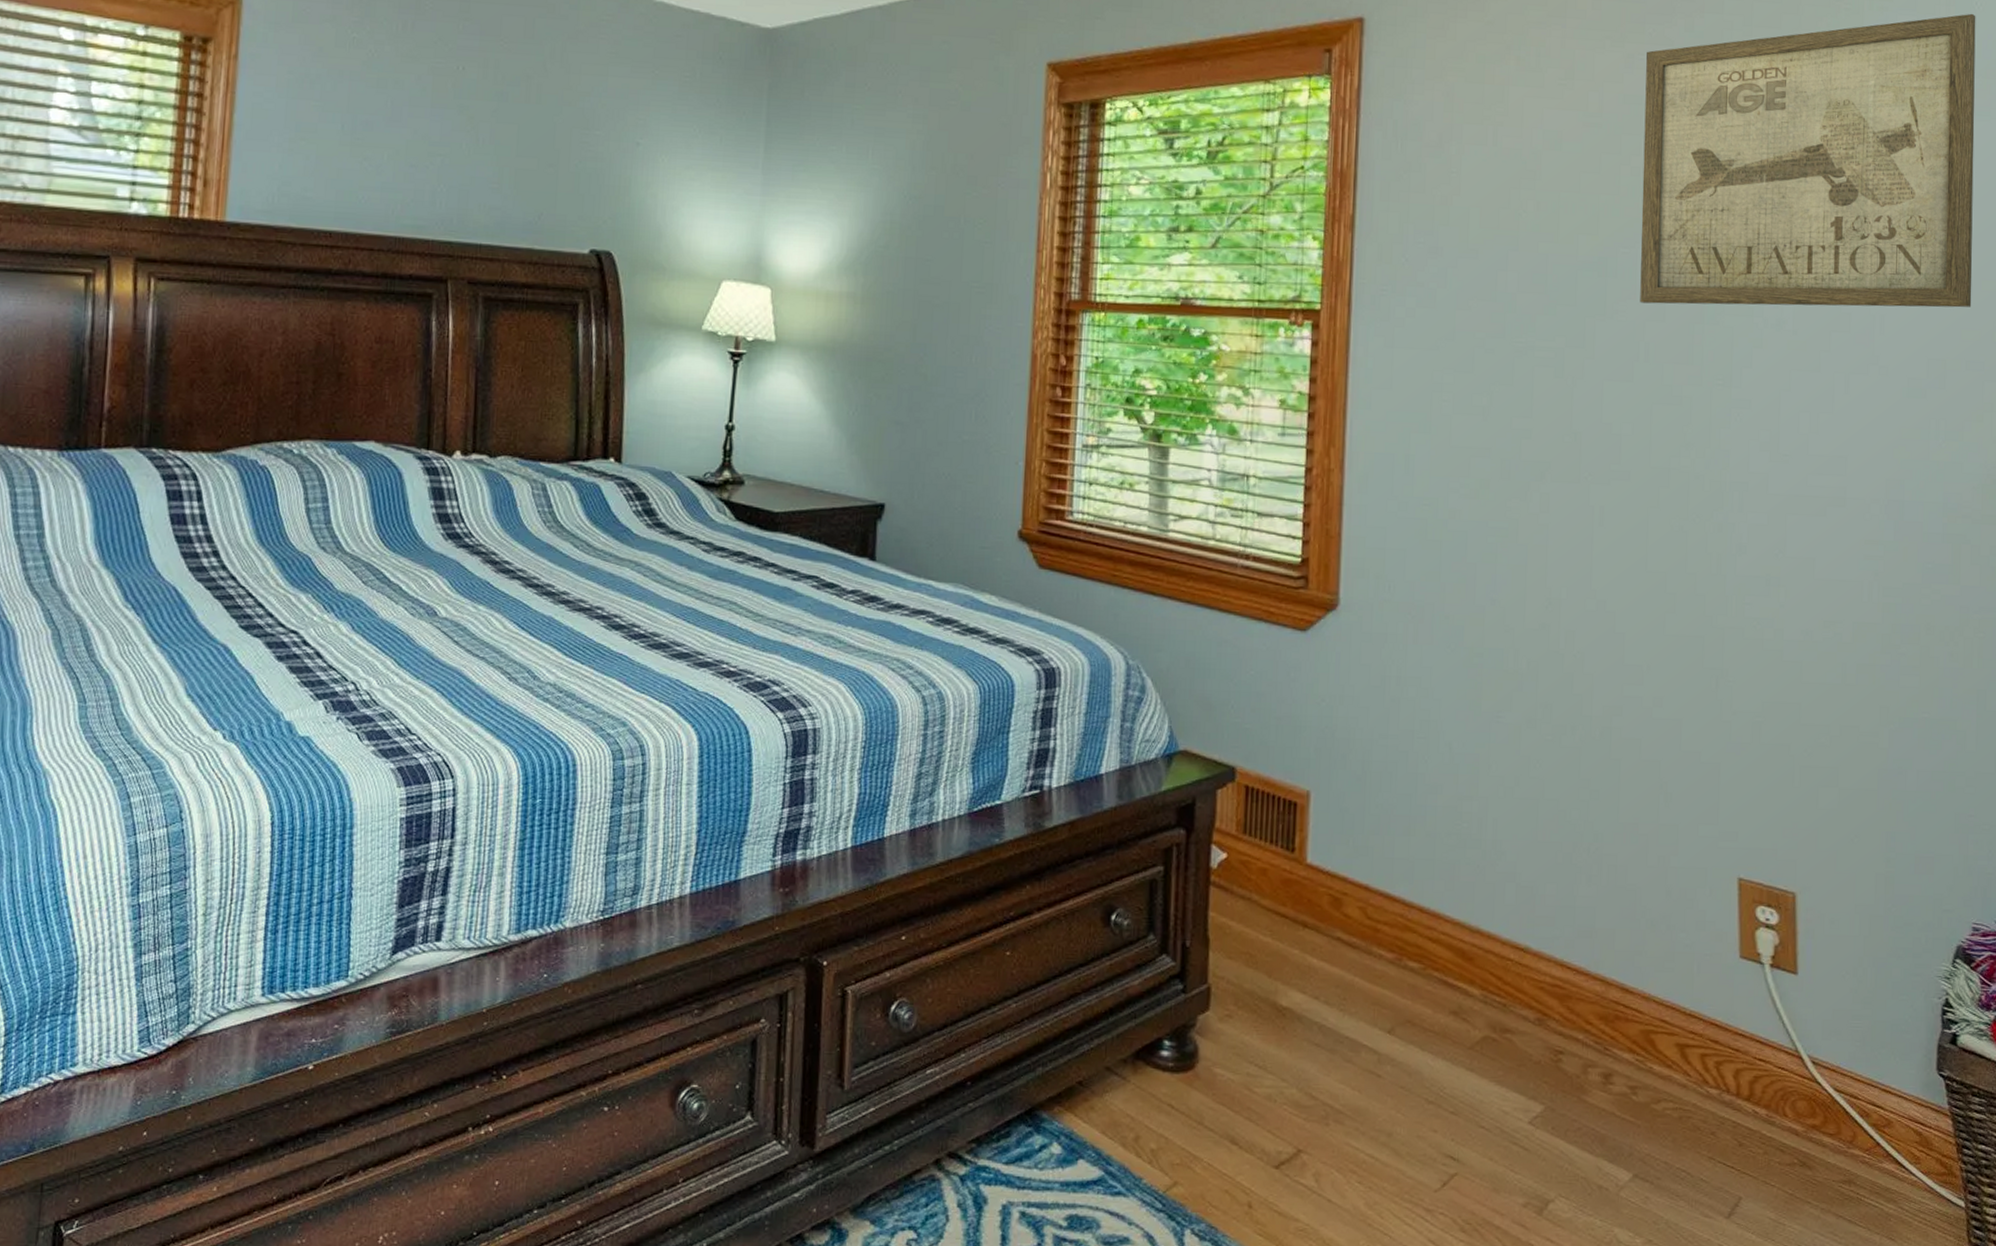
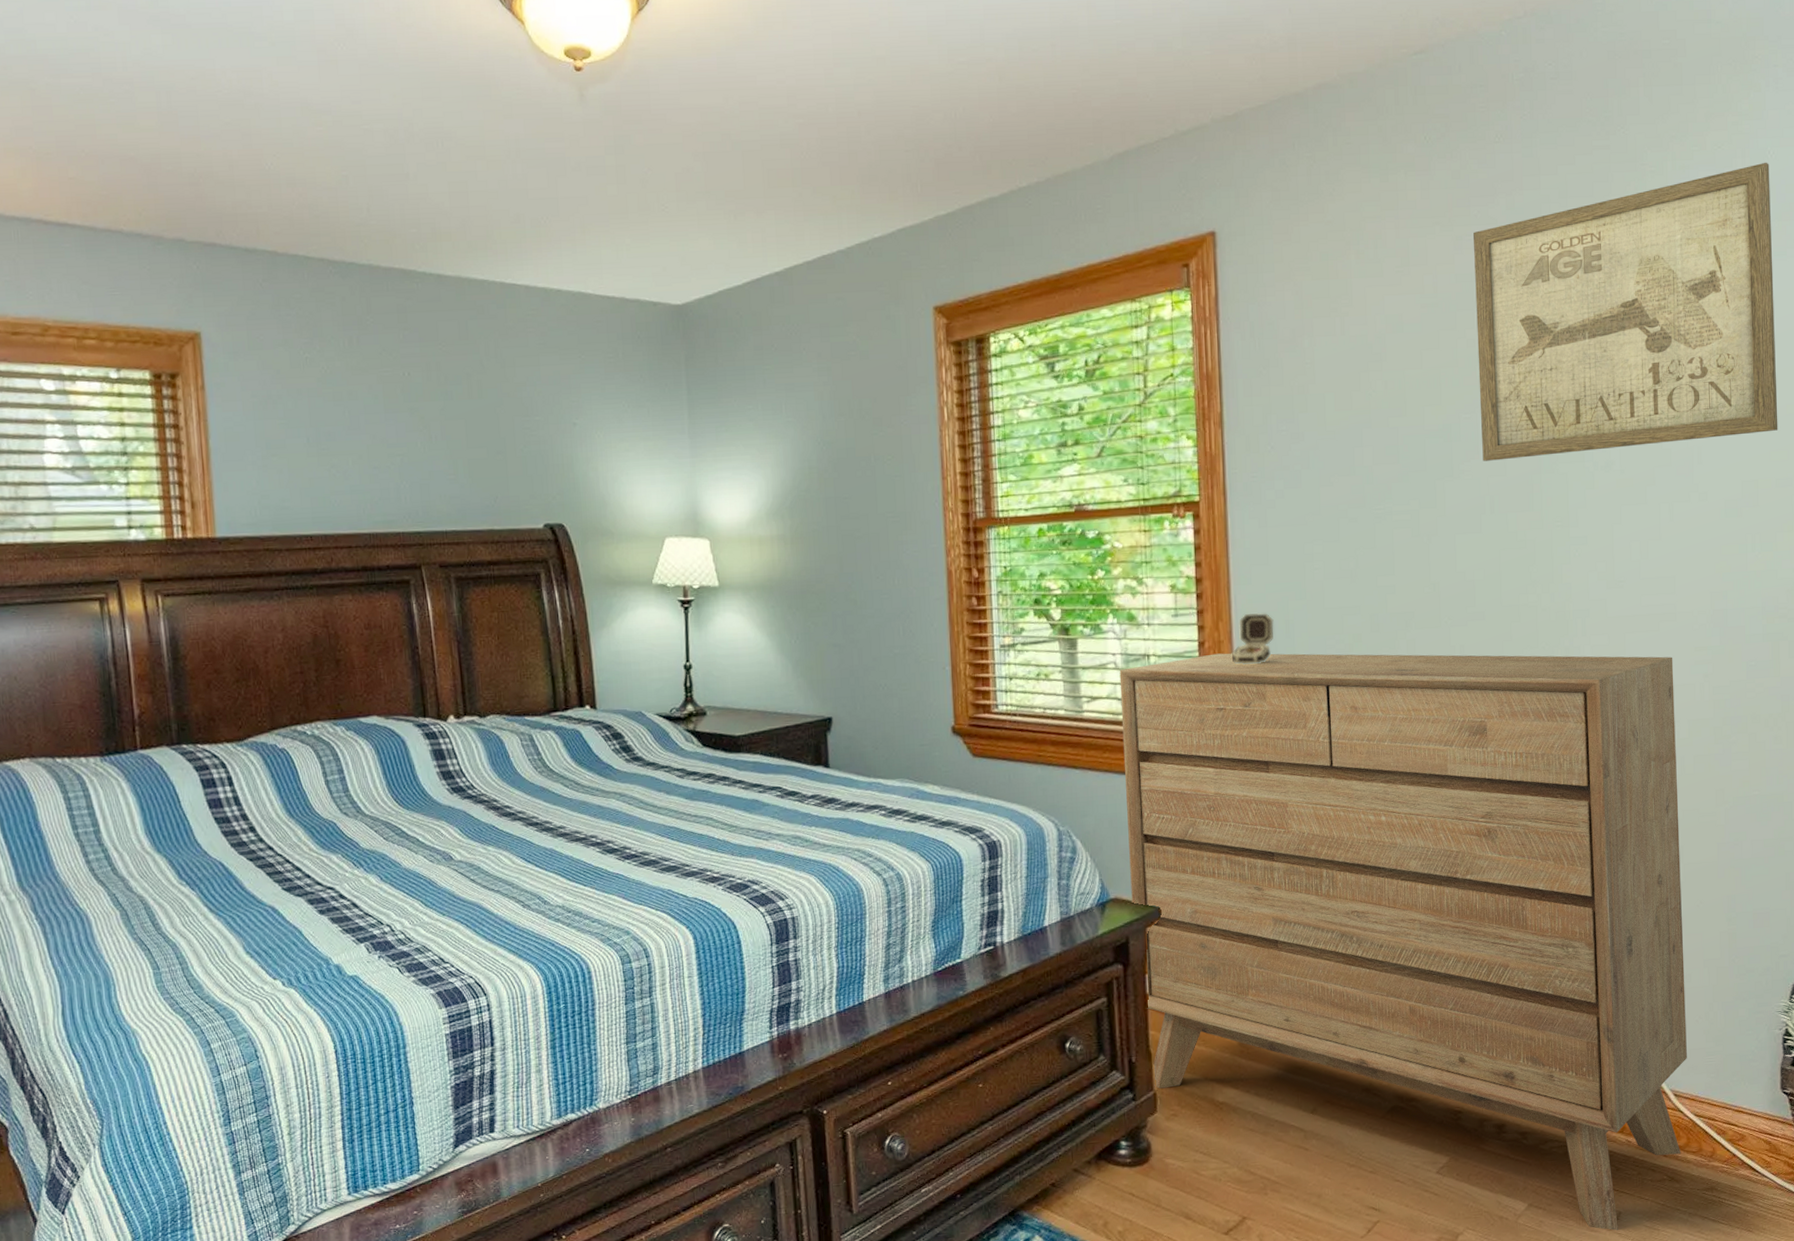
dresser: none [1203,483,1840,1219] -> present [1119,653,1687,1231]
jewelry box: none [1341,442,1392,501] -> present [1231,613,1274,665]

